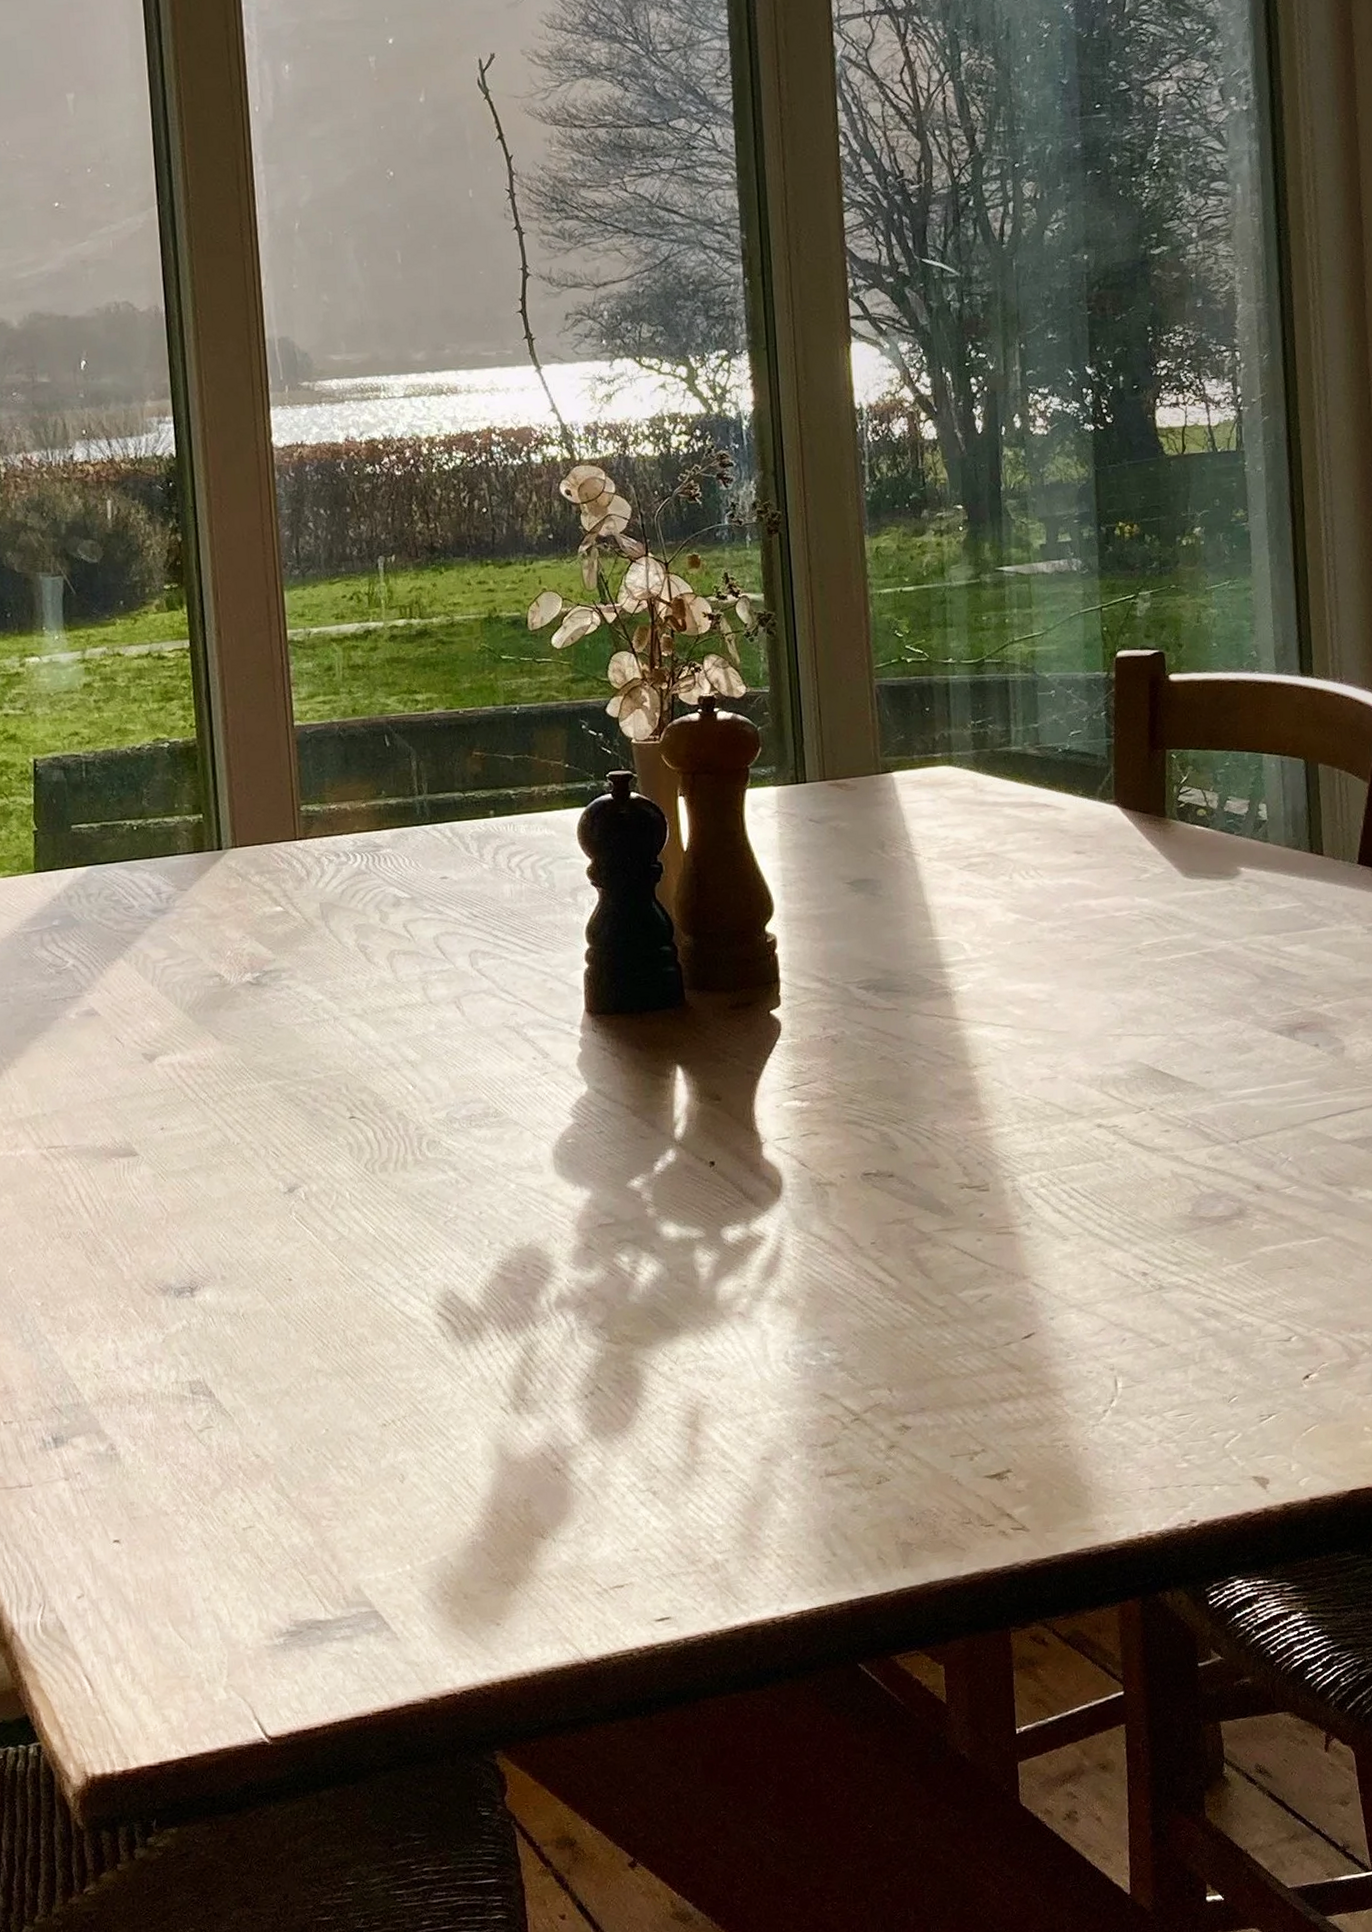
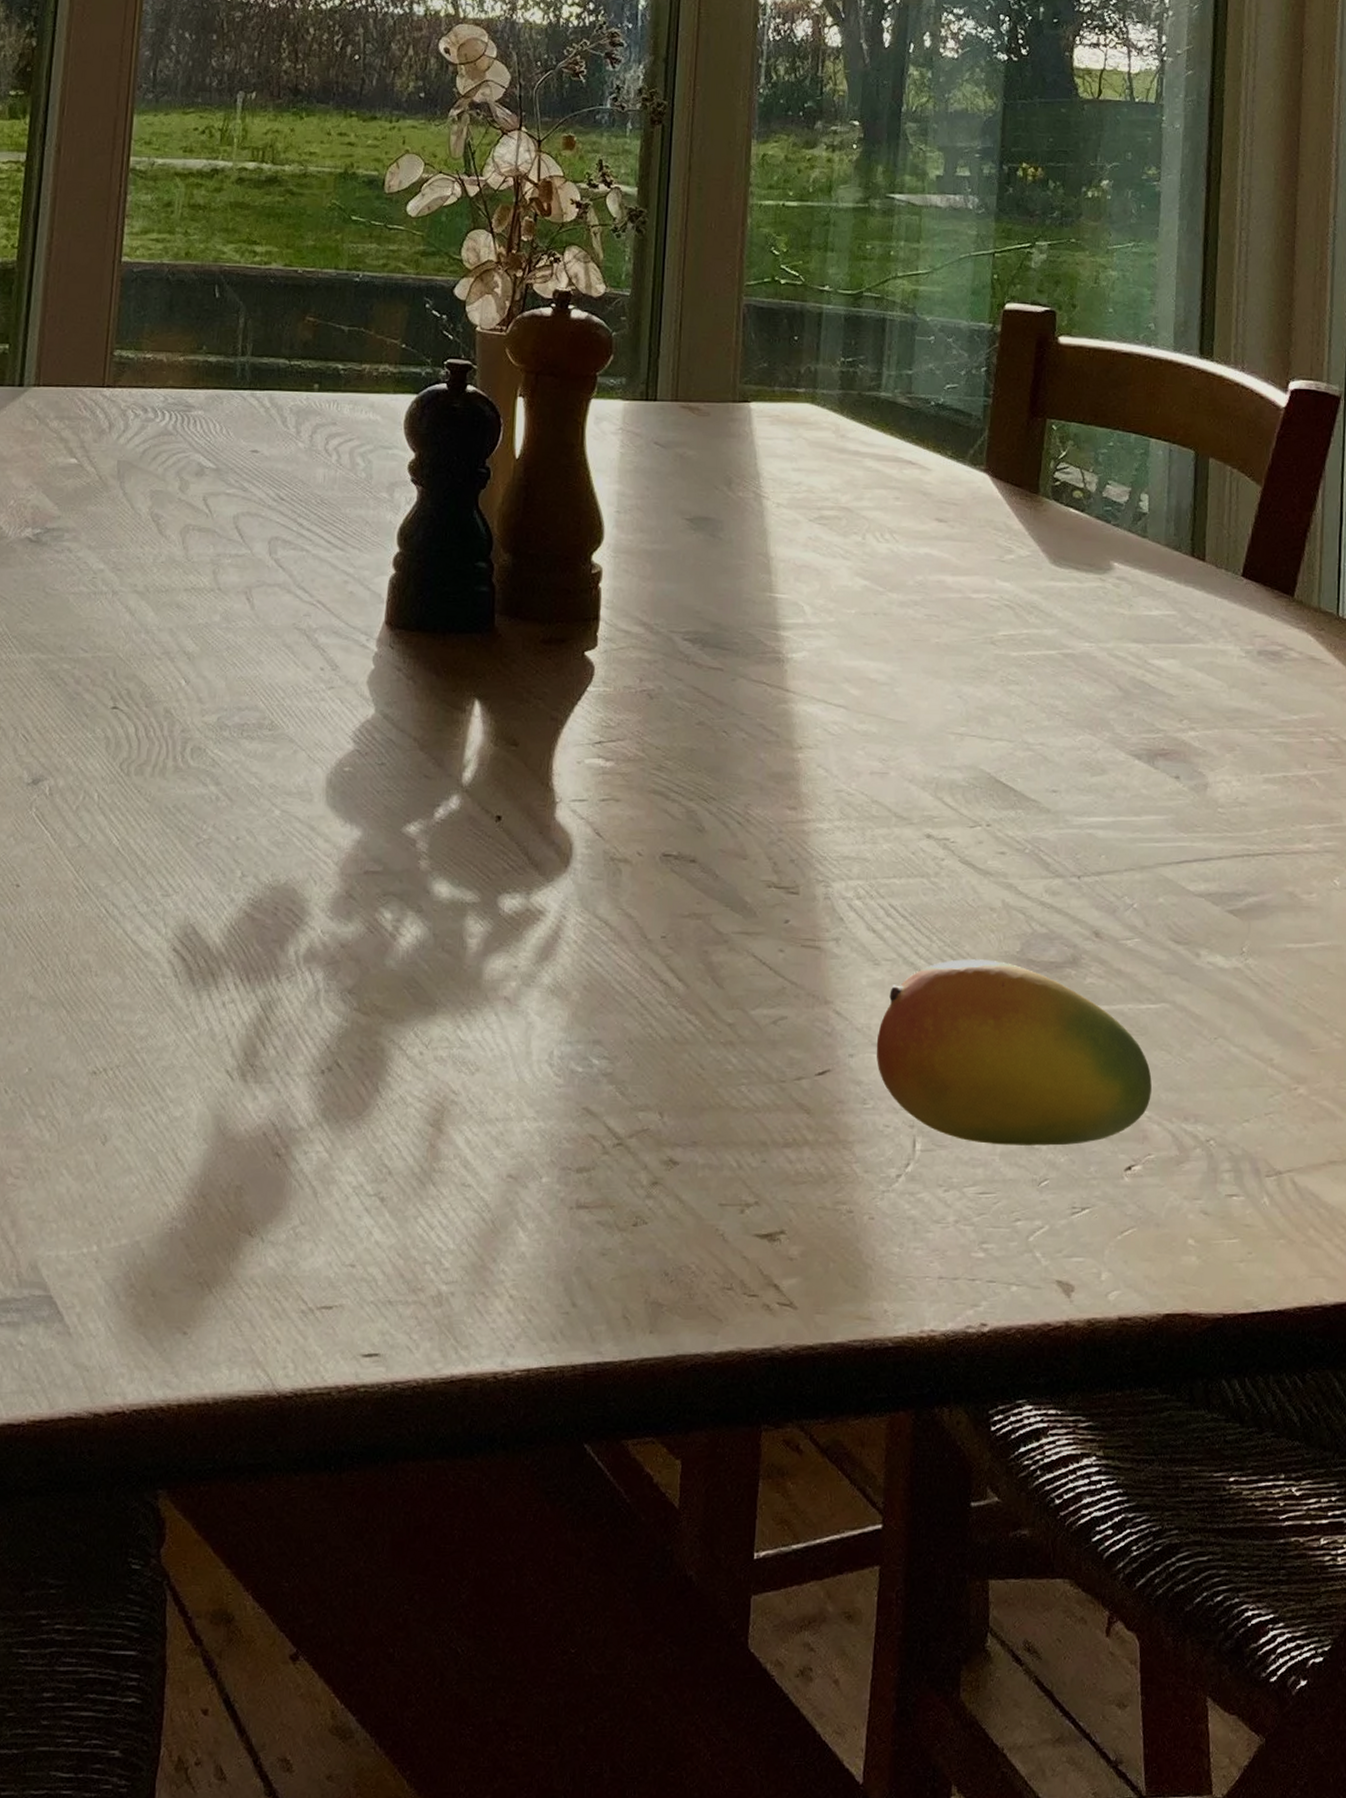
fruit: none [1073,1222,1320,1374] -> present [876,959,1152,1146]

